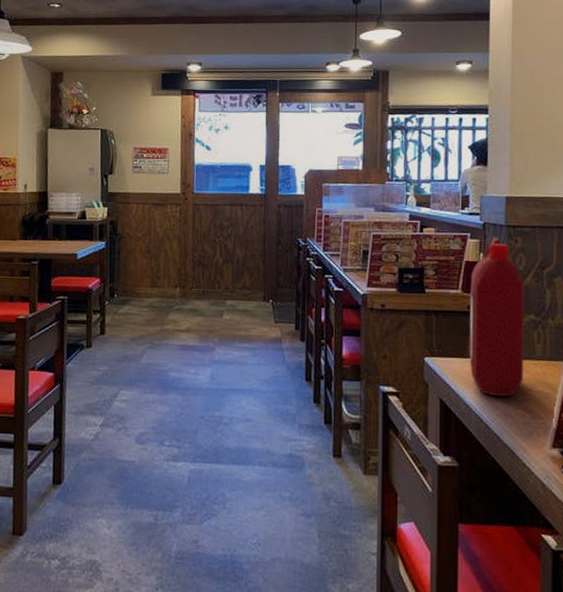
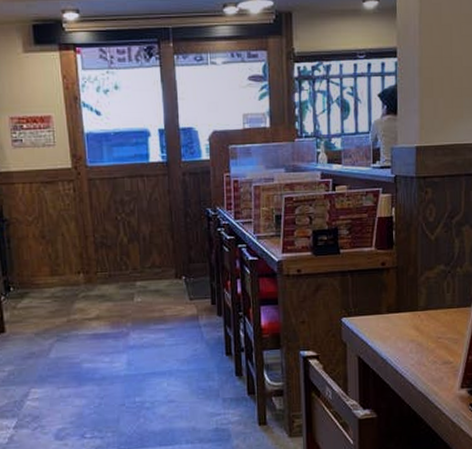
ketchup jug: present [469,236,525,397] -> none [383,189,436,348]

